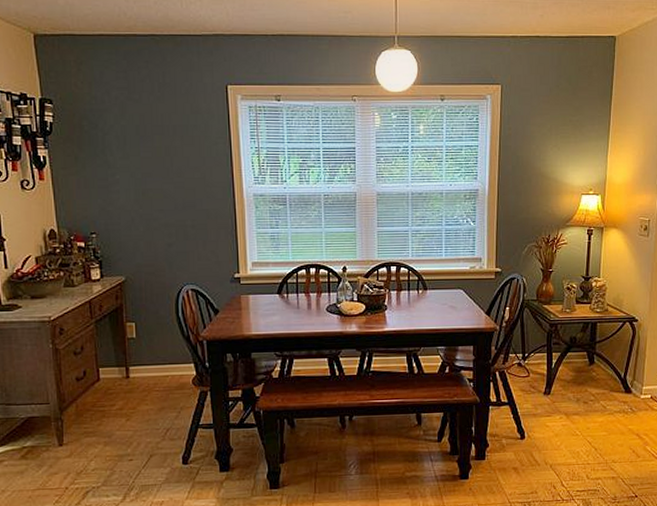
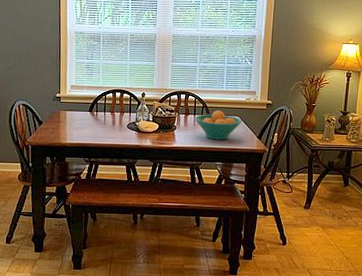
fruit bowl: none [409,283,467,320] -> present [194,110,243,140]

